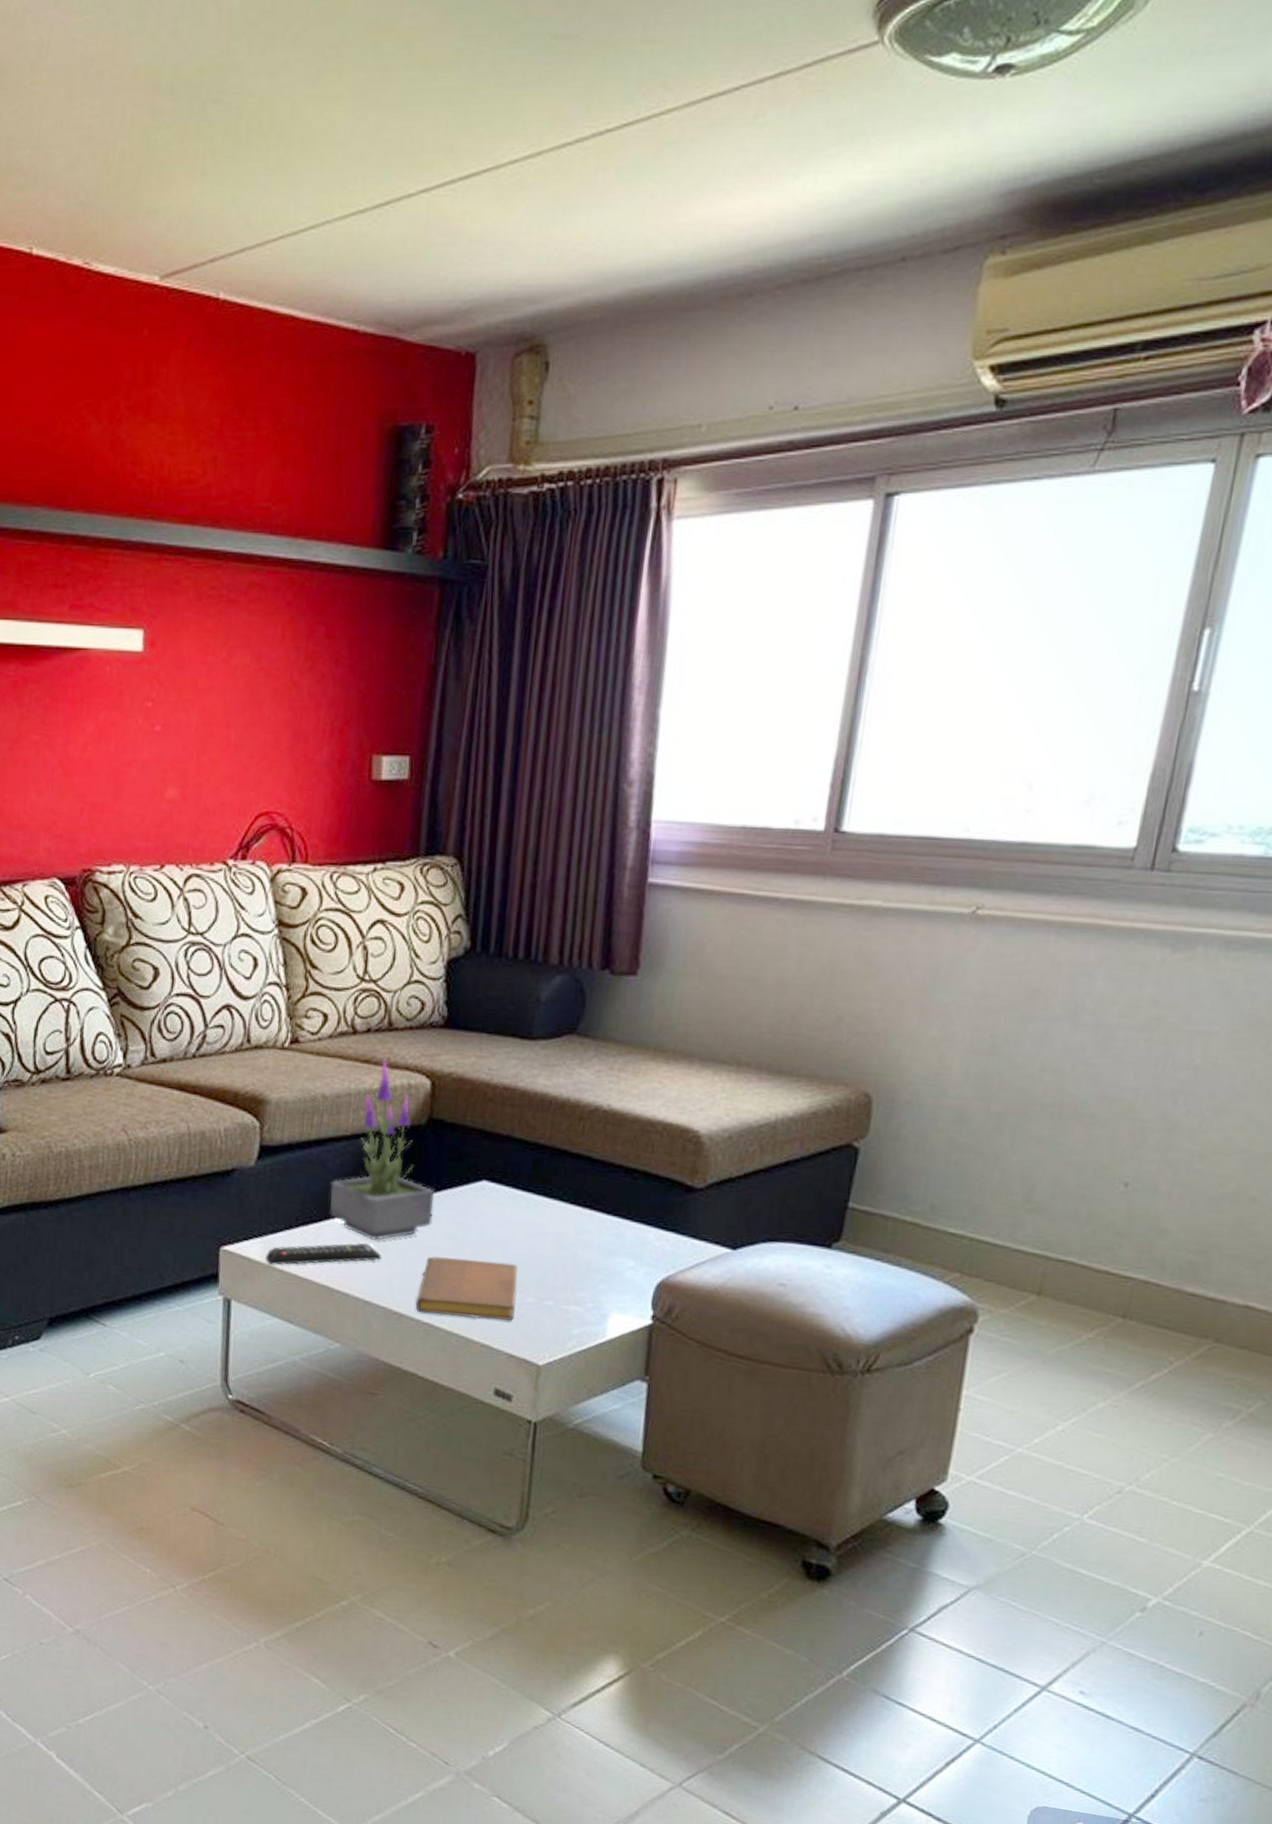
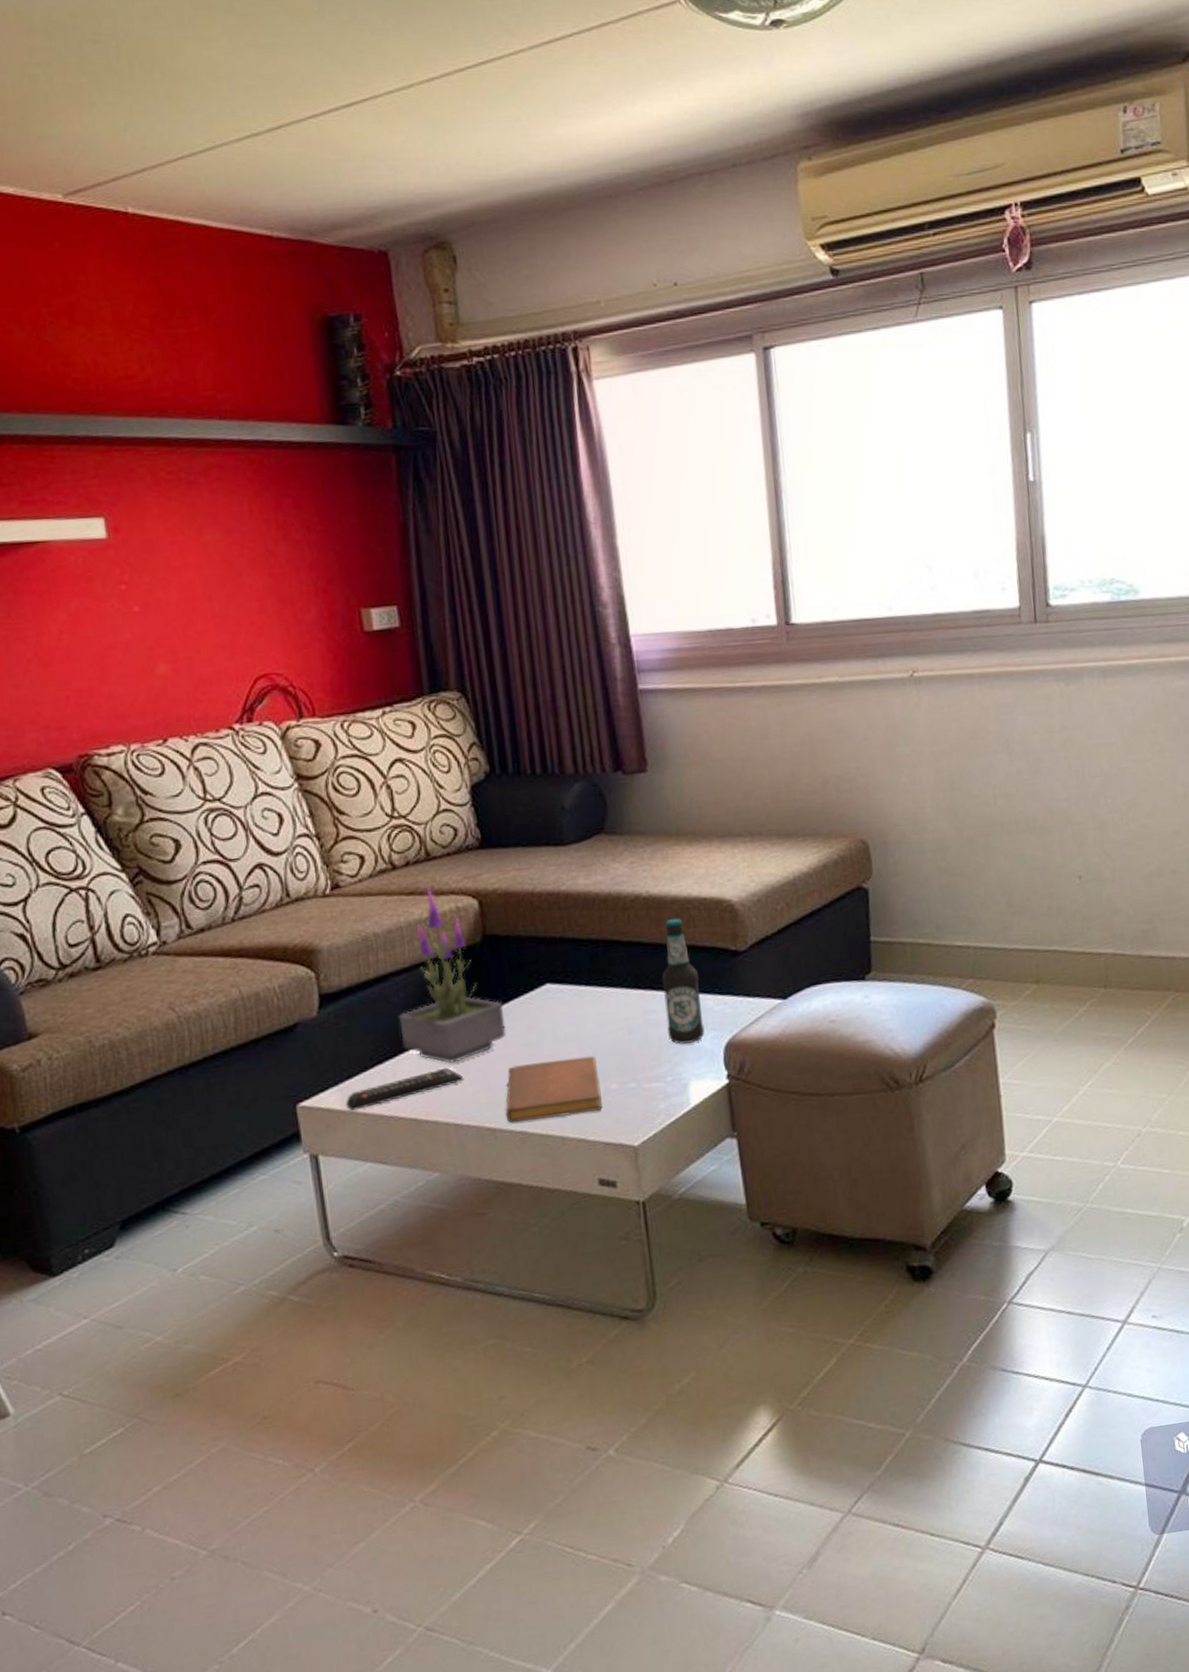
bottle: none [598,1138,645,1274] -> present [661,918,705,1044]

